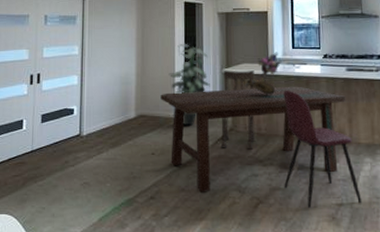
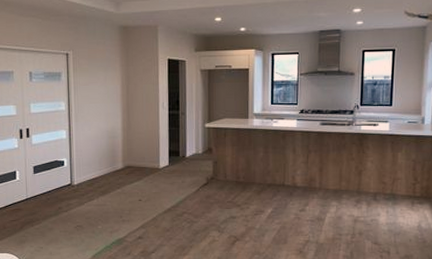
dining table: present [160,86,346,192] -> none [146,139,319,232]
indoor plant: present [168,43,210,126] -> none [153,99,193,175]
dining chair: present [220,70,256,150] -> none [202,124,235,196]
bouquet: present [244,52,282,95] -> none [225,107,261,147]
dining chair: present [283,90,362,209] -> none [259,142,327,245]

